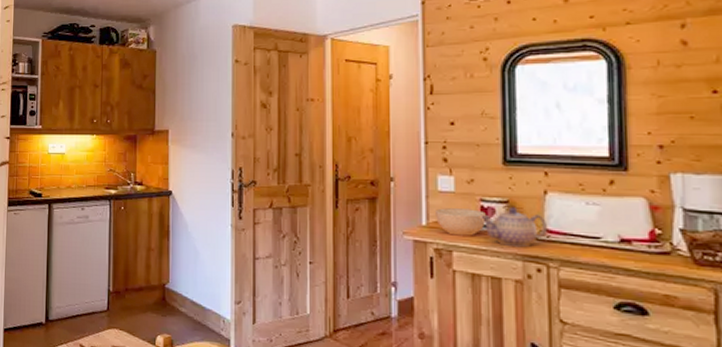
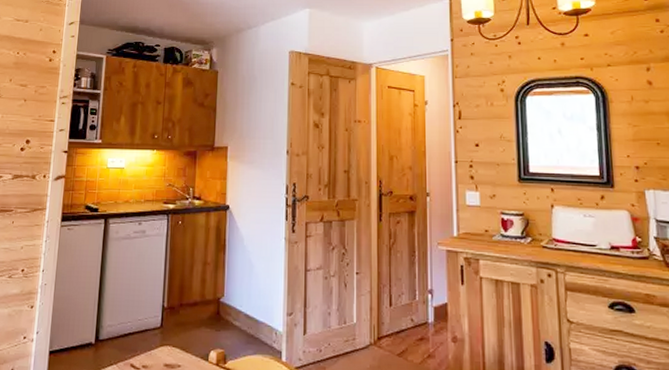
bowl: present [436,208,486,237] -> none [465,220,506,247]
teapot: present [481,207,548,248] -> none [502,219,556,256]

